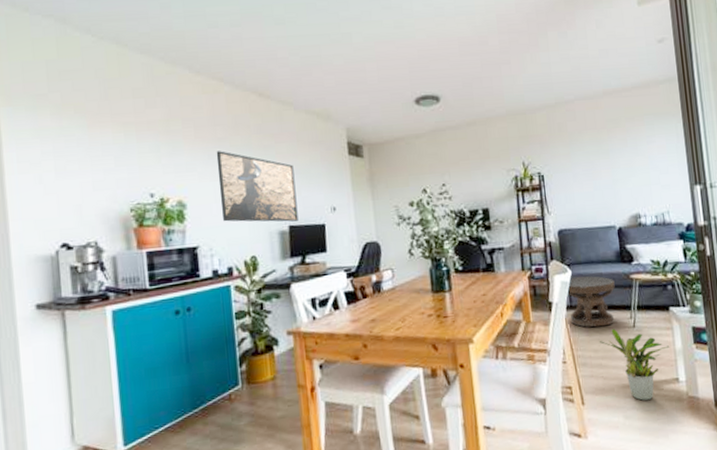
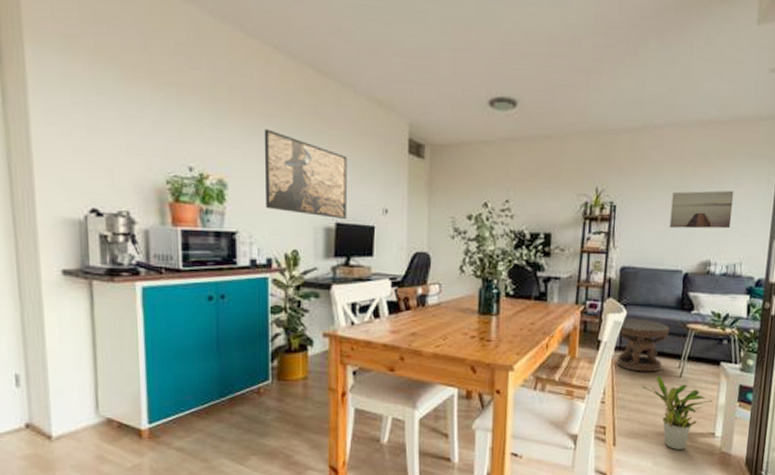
wall art: none [593,147,652,188] -> present [669,190,734,229]

